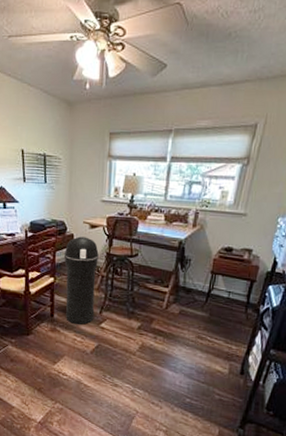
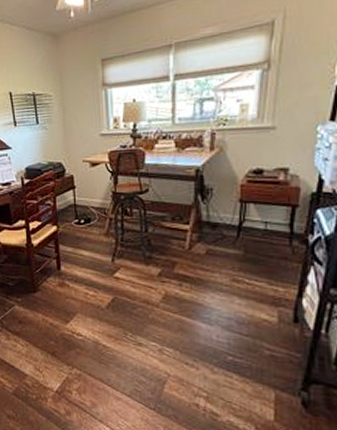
trash can: present [64,236,99,325] -> none [64,177,106,277]

